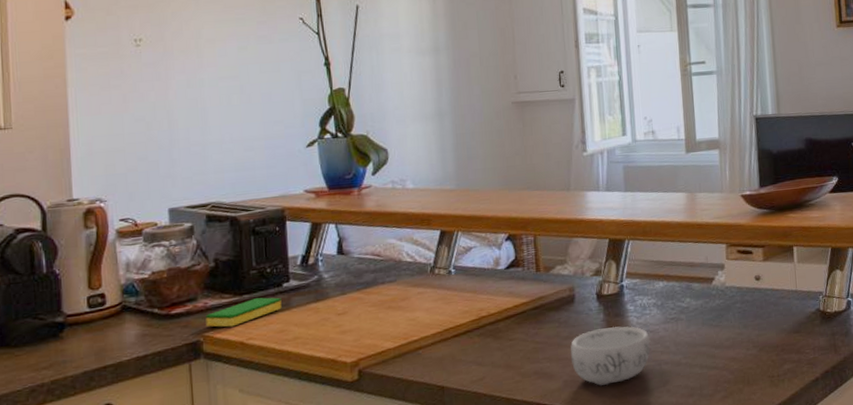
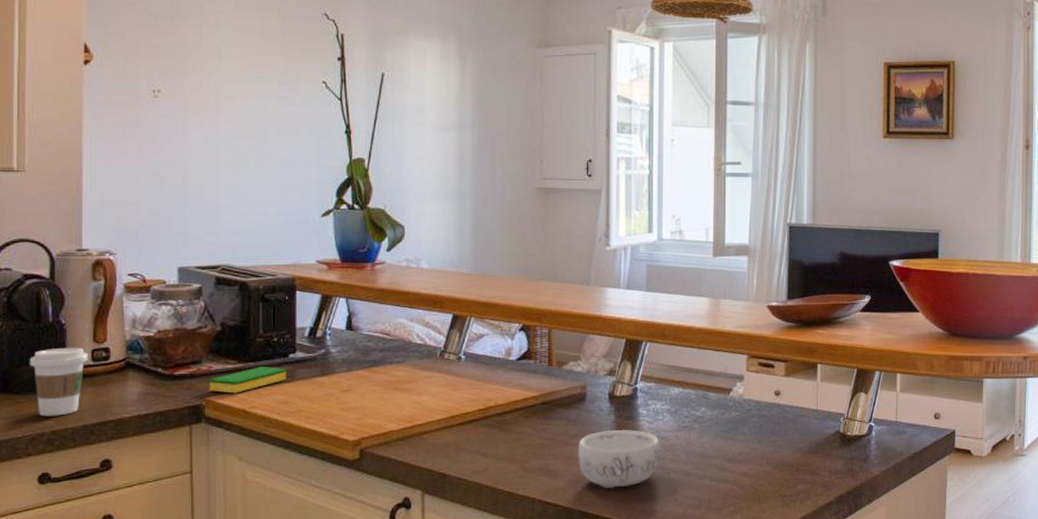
coffee cup: none [25,295,84,367] -> present [29,347,88,417]

